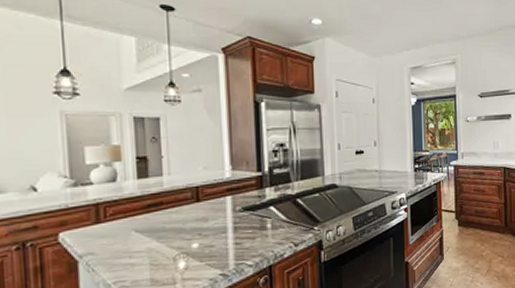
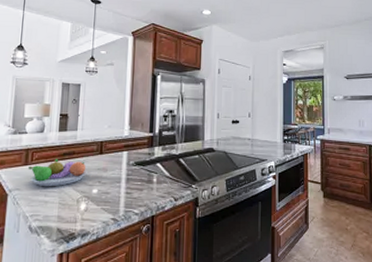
fruit bowl: none [102,211,183,248] -> present [28,158,87,187]

